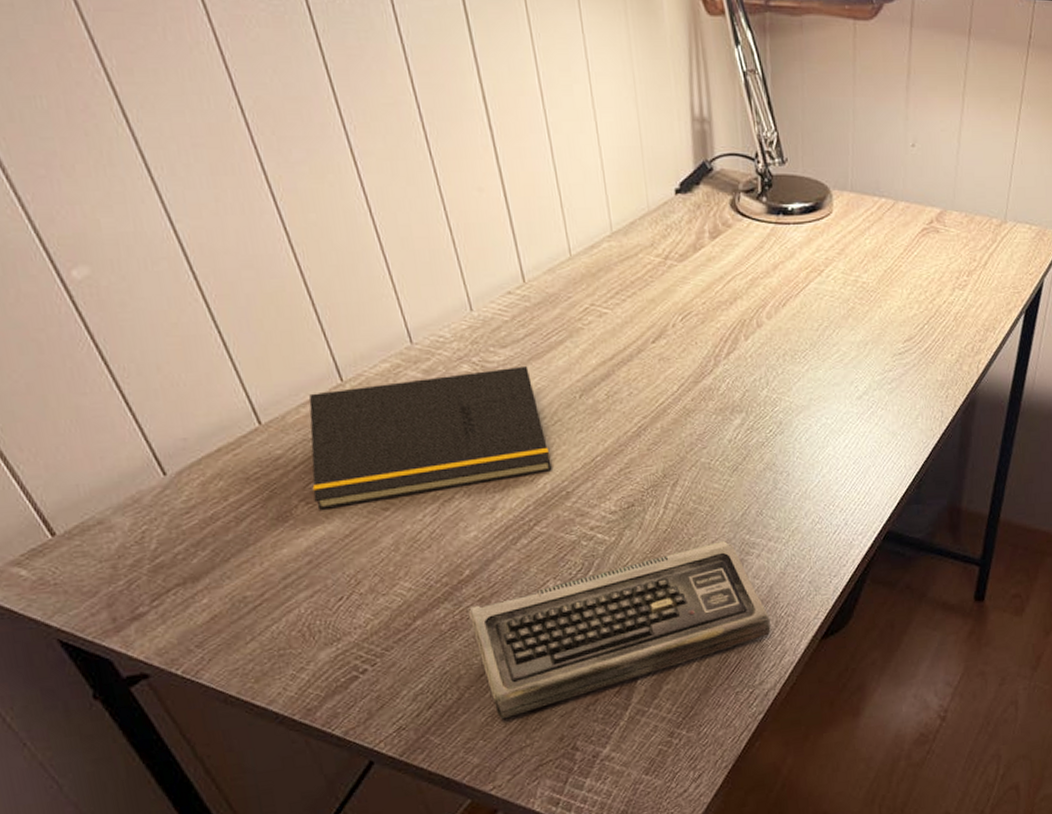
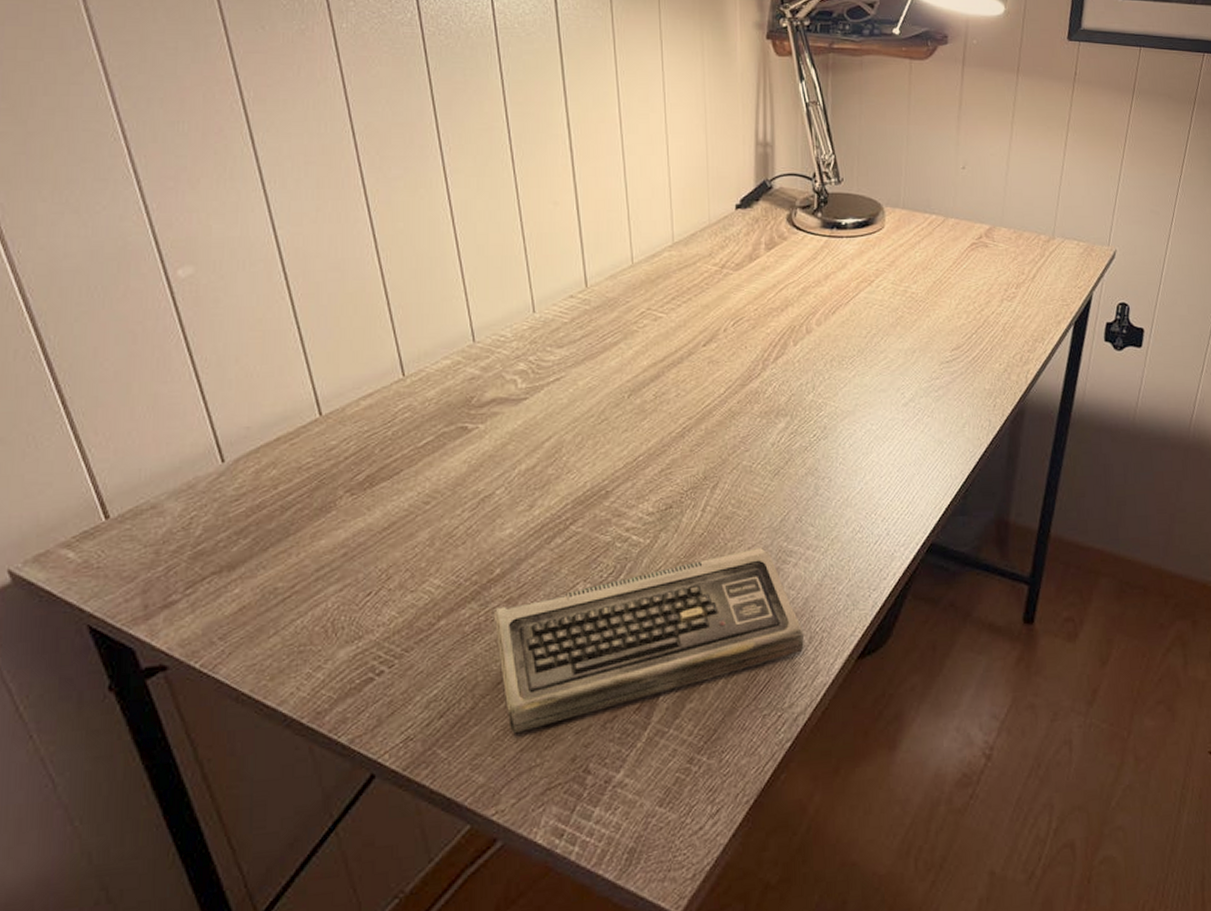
notepad: present [308,365,552,510] -> none [359,365,594,501]

